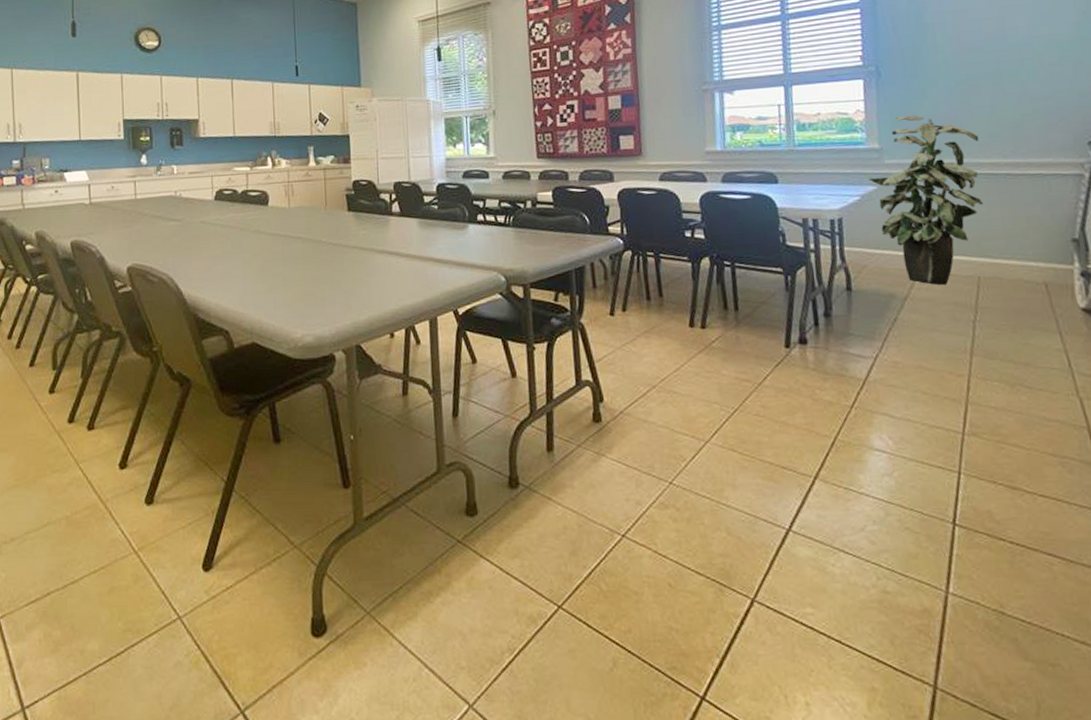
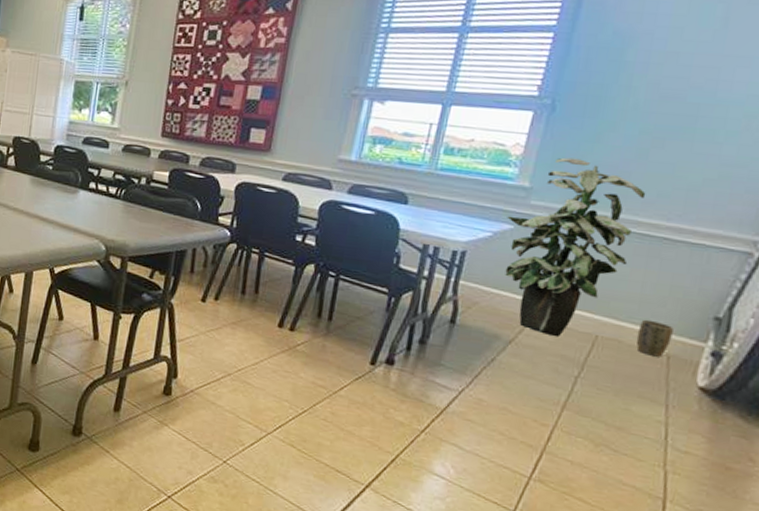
plant pot: none [1012,252,1044,287] -> present [636,319,674,357]

